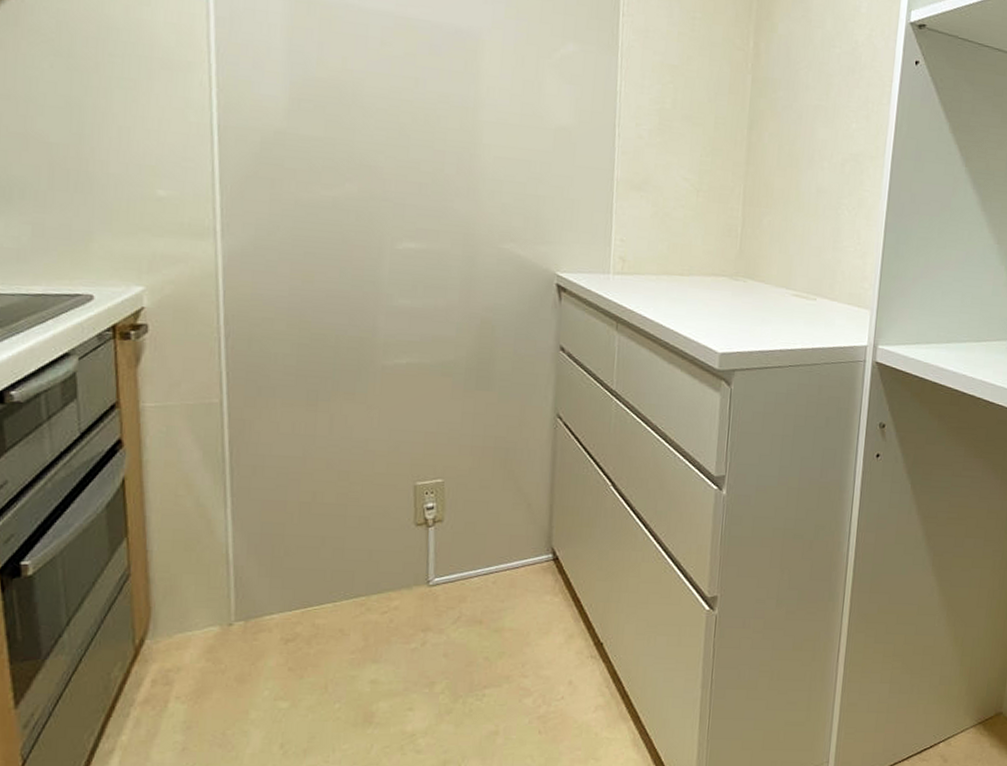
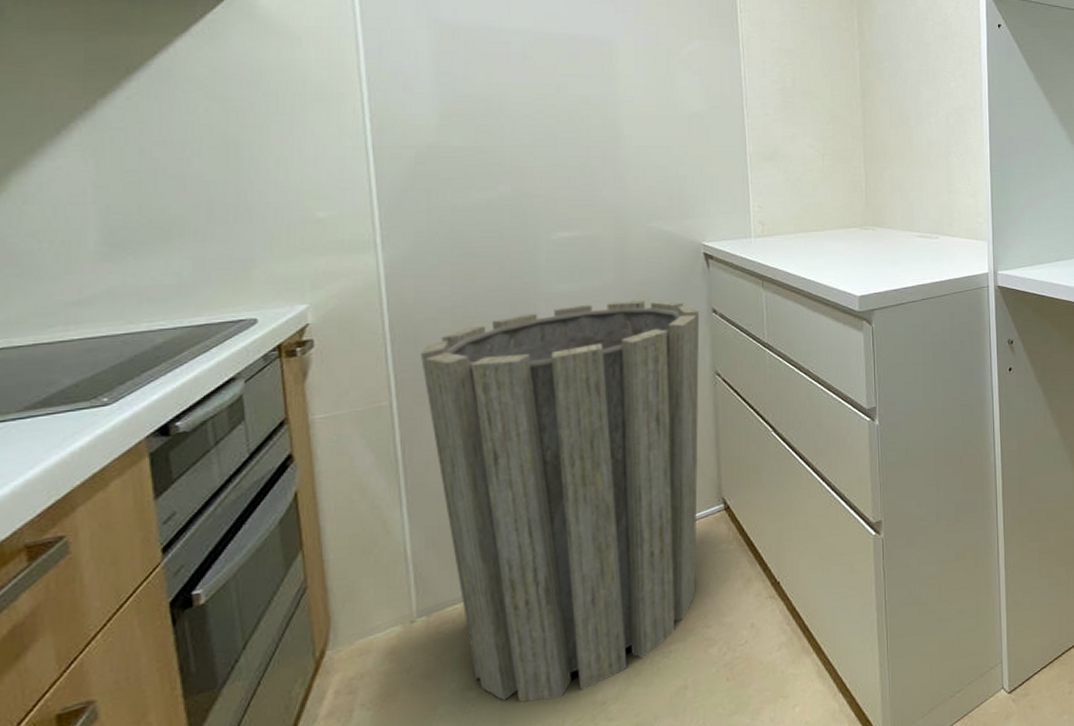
trash can: none [253,323,547,723] -> present [420,300,700,703]

